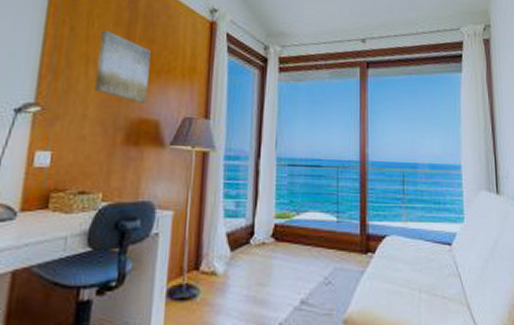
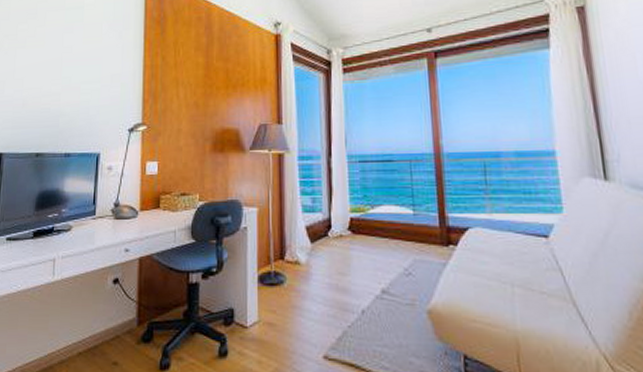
wall art: present [95,30,151,104] -> none [186,55,227,116]

